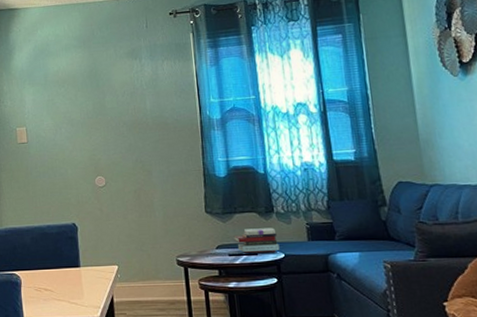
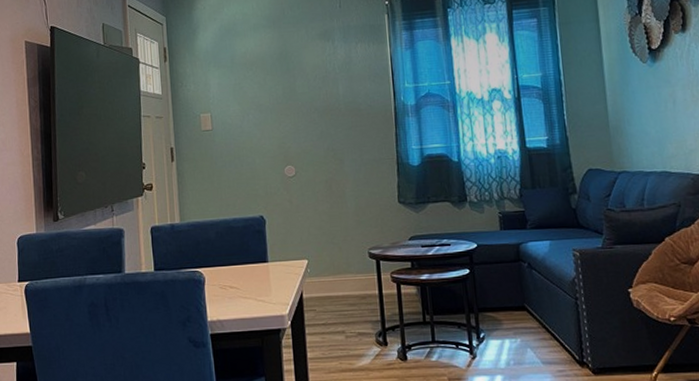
books: present [233,228,280,254] -> none [426,217,472,245]

